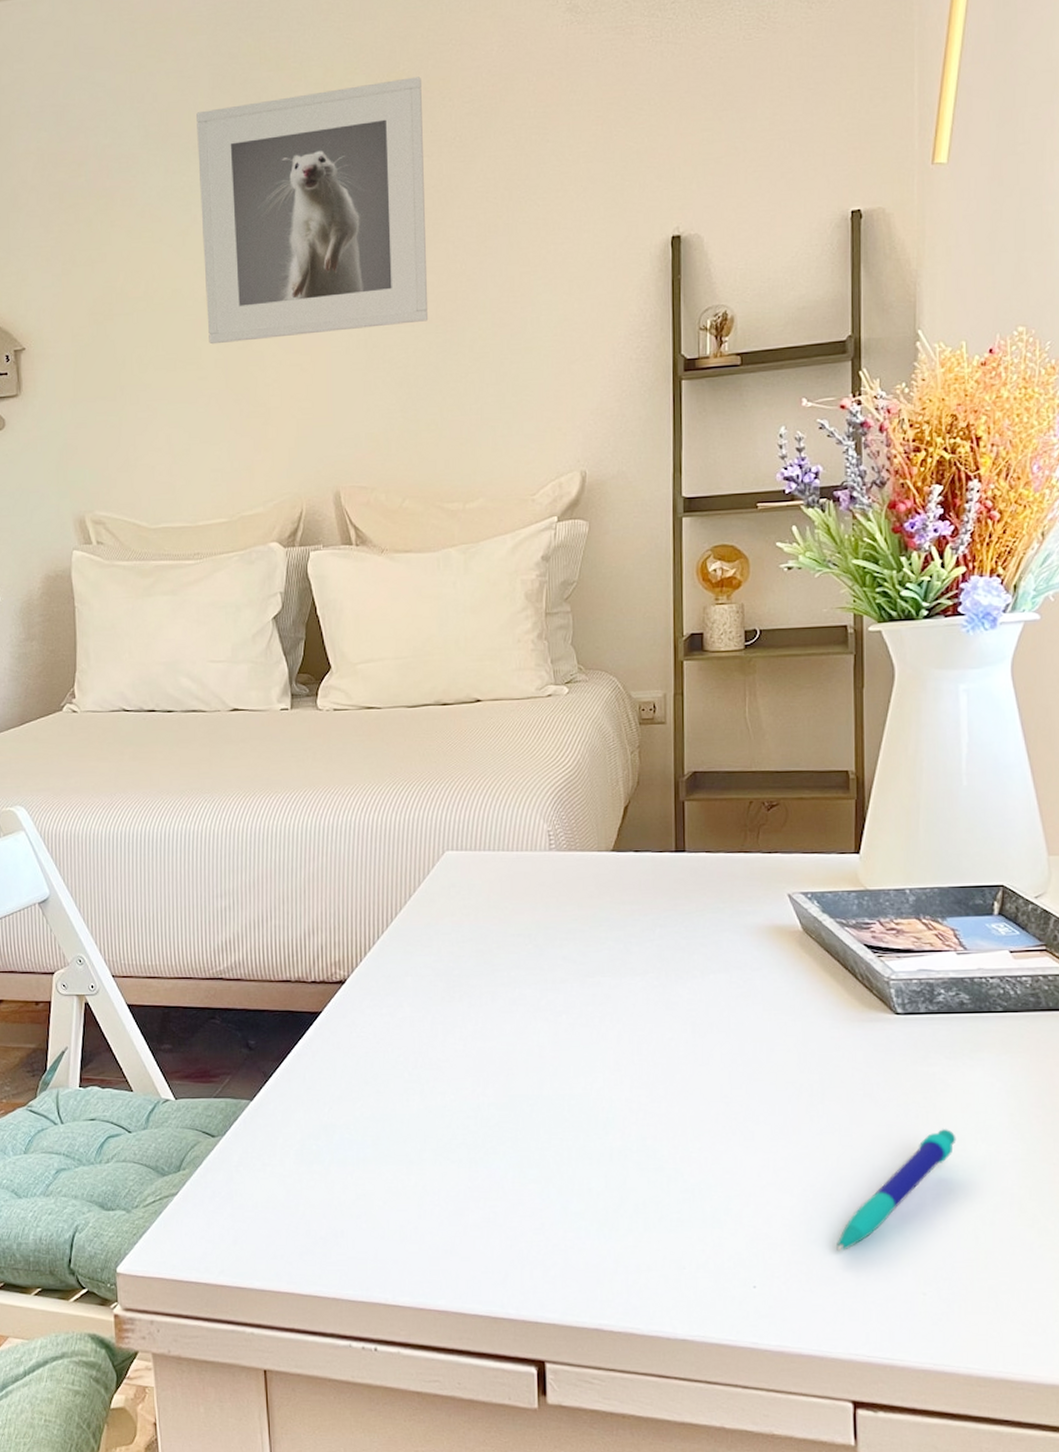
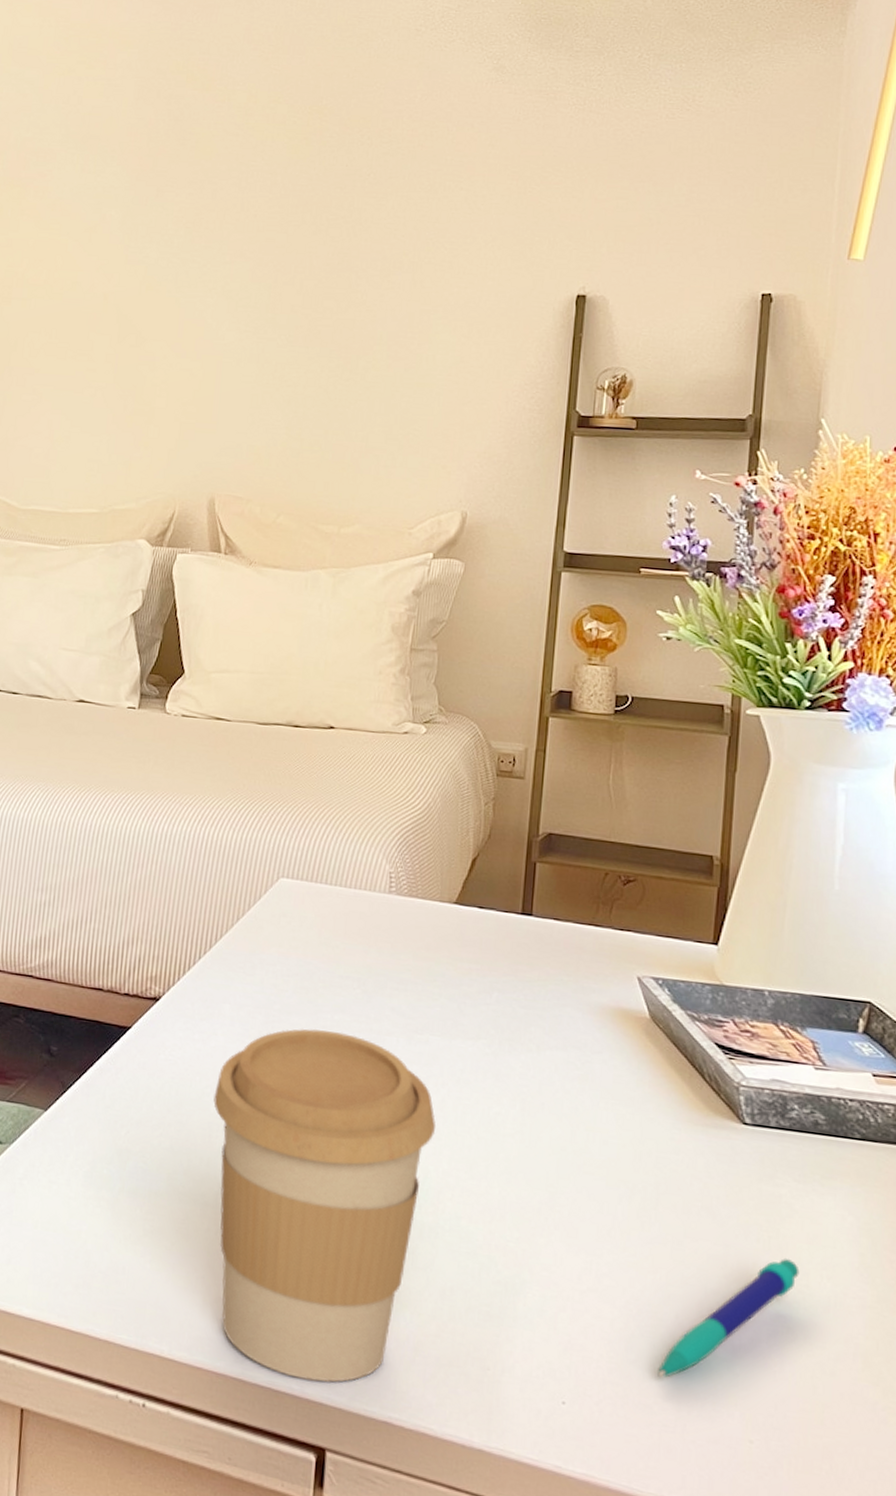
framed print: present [196,76,429,345] -> none [102,112,342,345]
coffee cup: none [407,987,614,1304] -> present [213,1029,436,1383]

